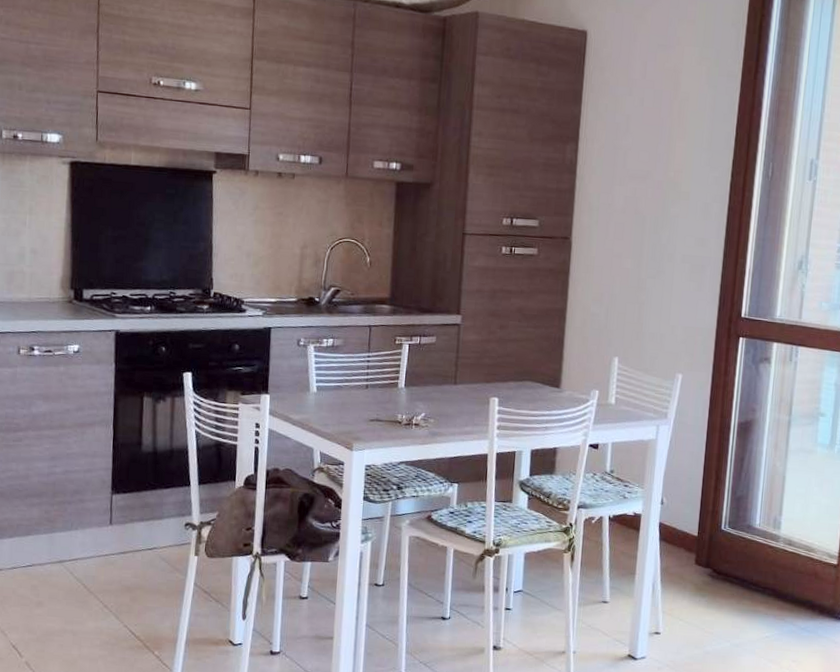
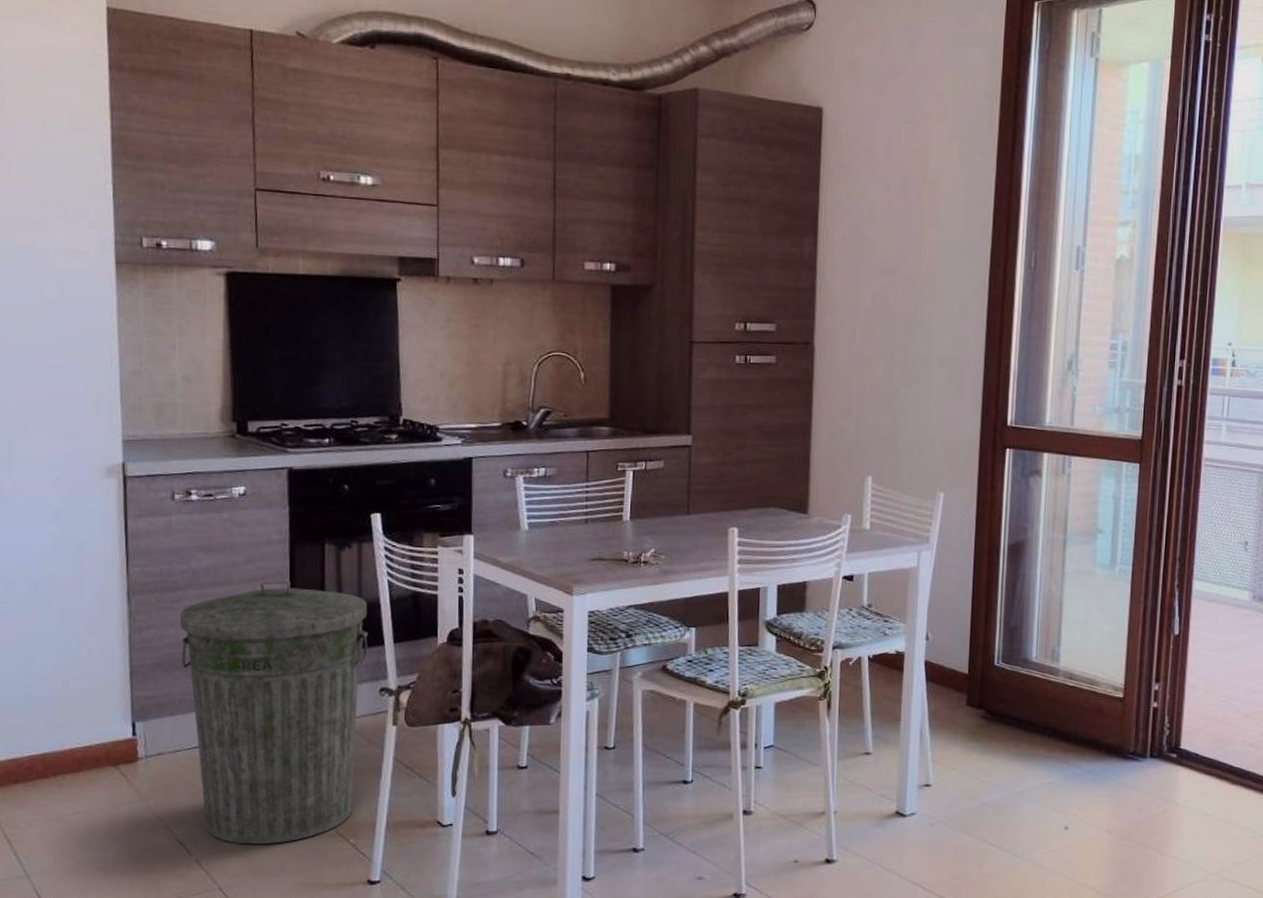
trash can: none [20,426,178,652] -> present [179,580,368,845]

